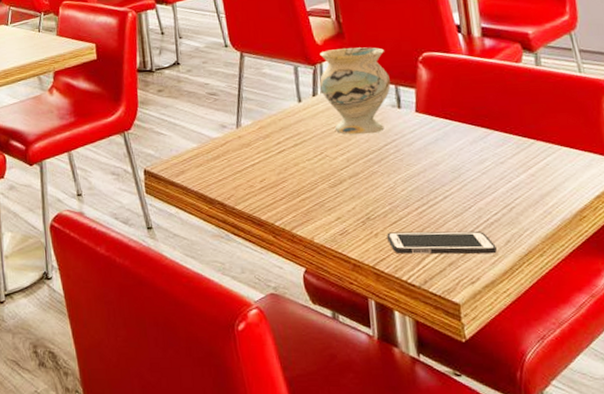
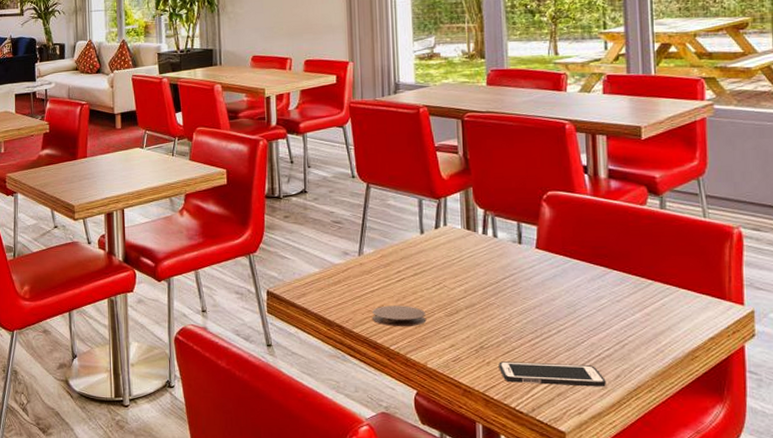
coaster: none [254,178,310,202] -> present [372,305,427,327]
vase: present [319,47,391,135] -> none [443,183,513,268]

